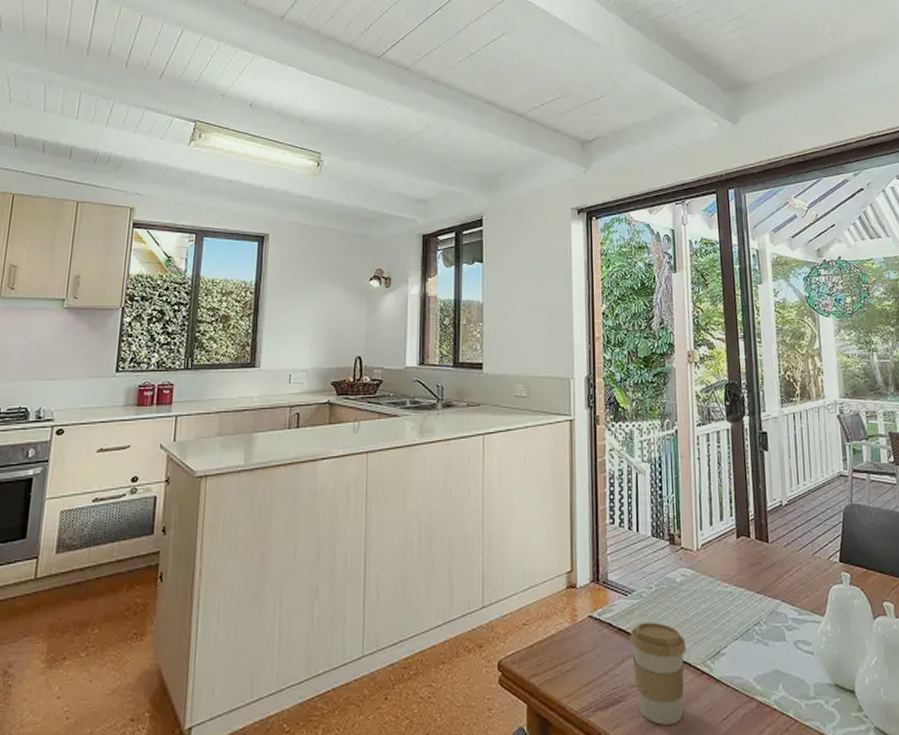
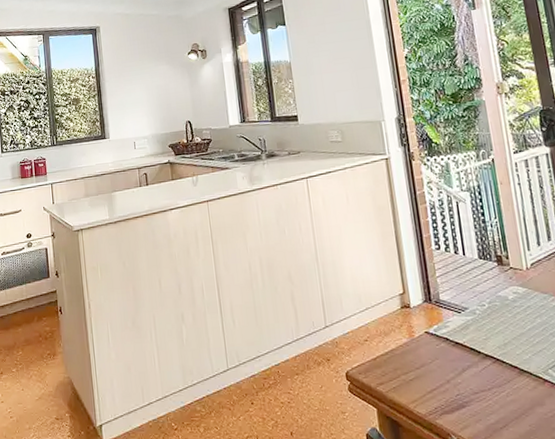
coffee cup: present [630,621,687,725] -> none [467,335,529,427]

